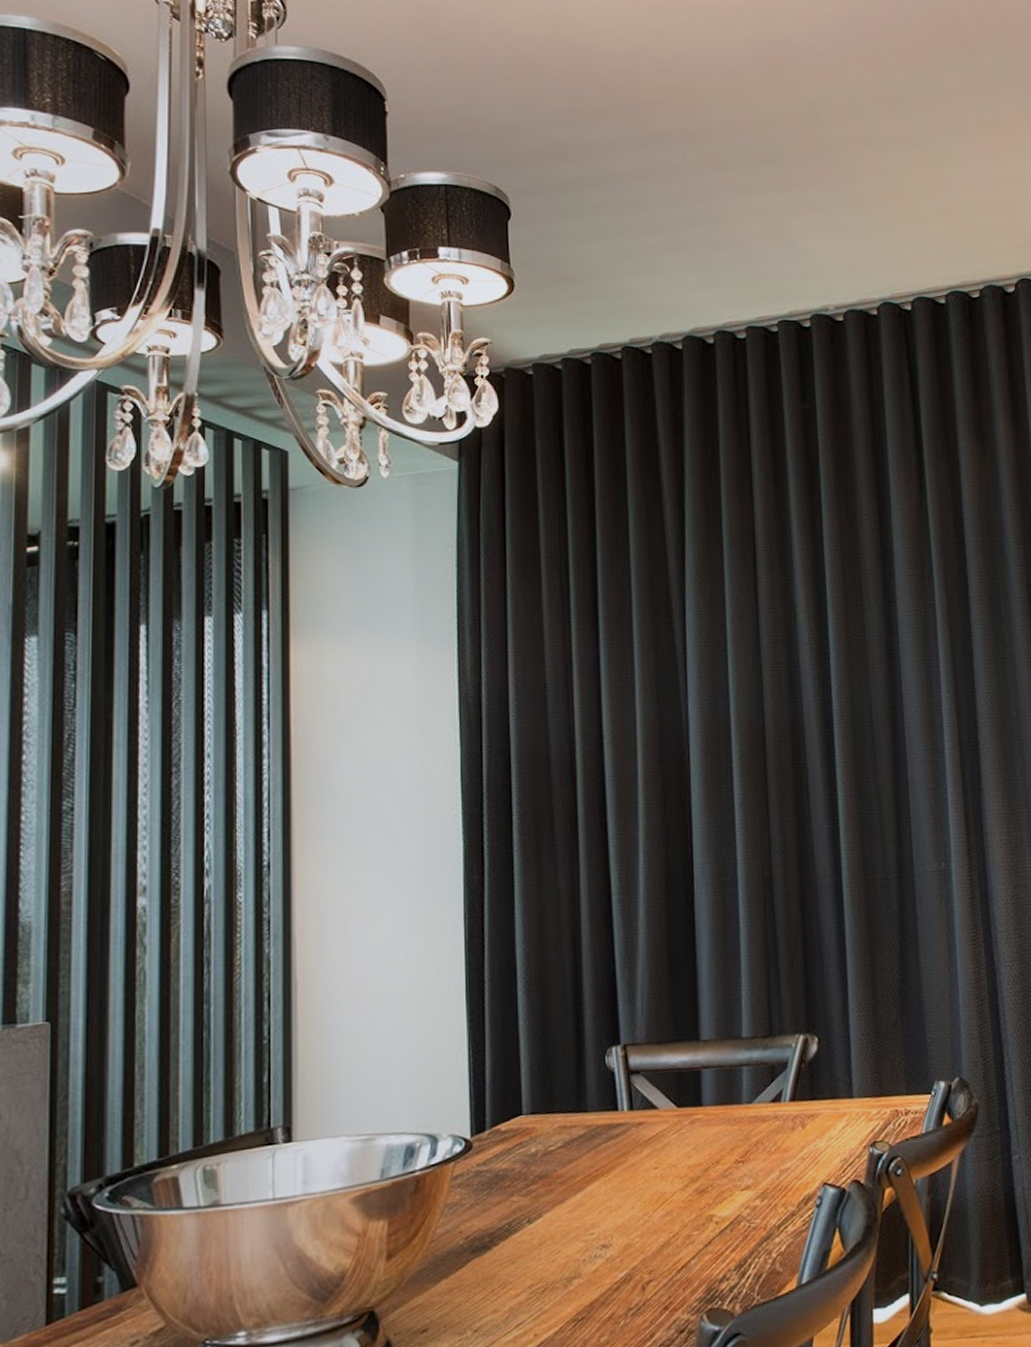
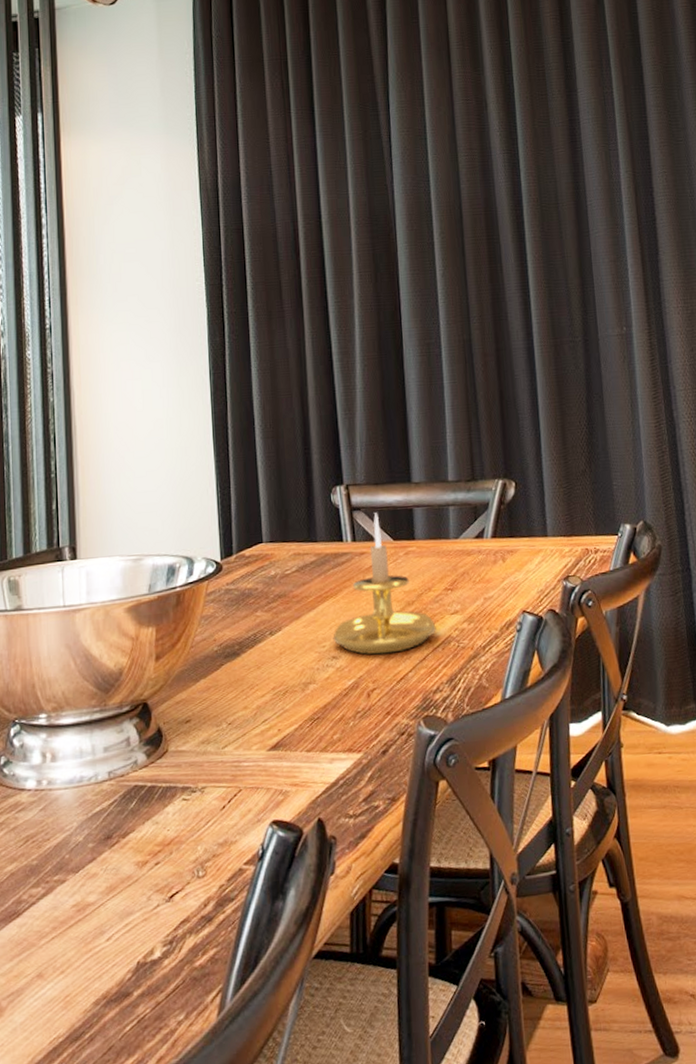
candle holder: none [603,1076,724,1241] -> present [333,513,436,655]

